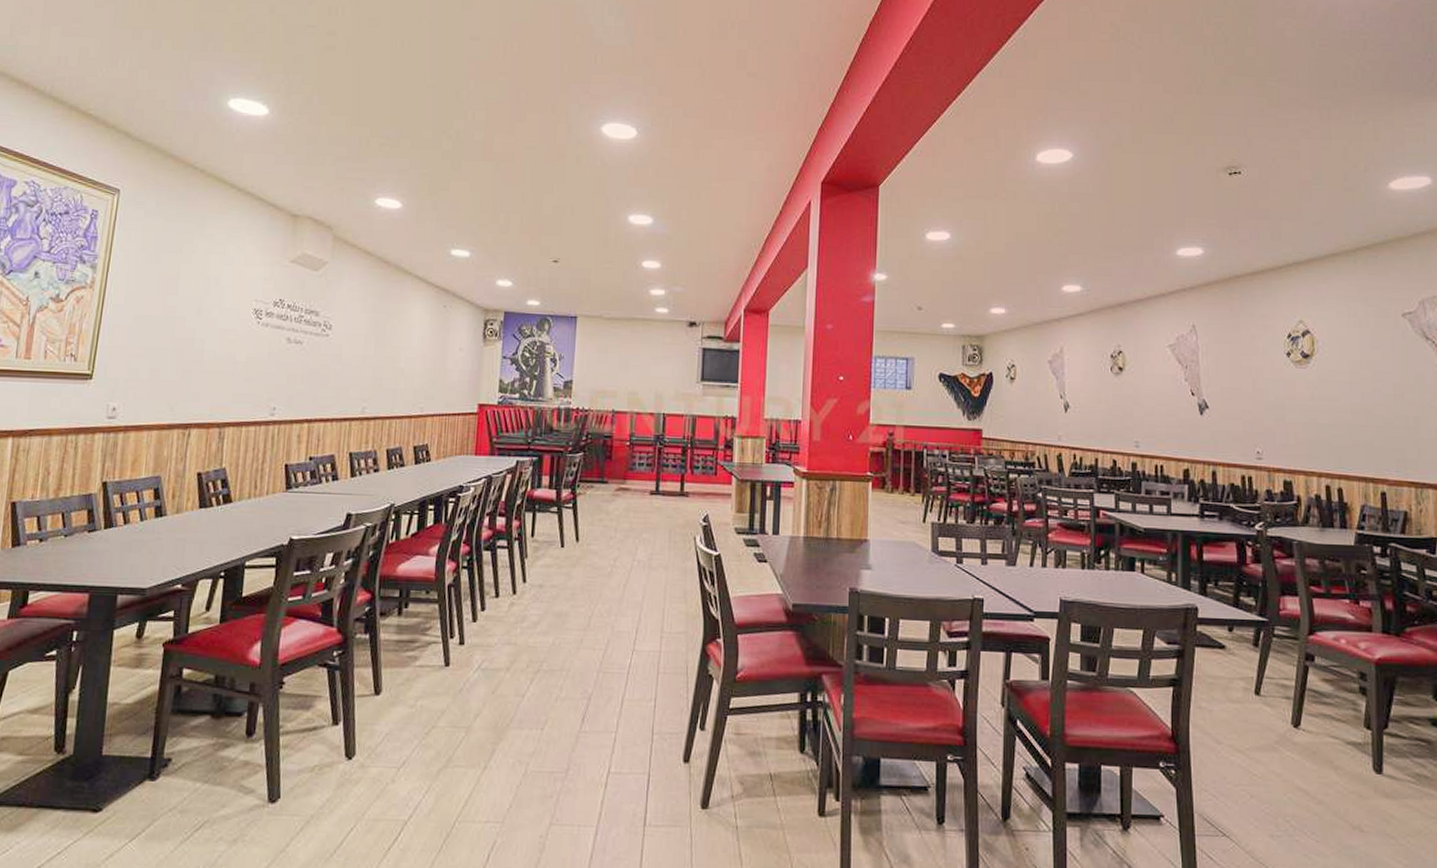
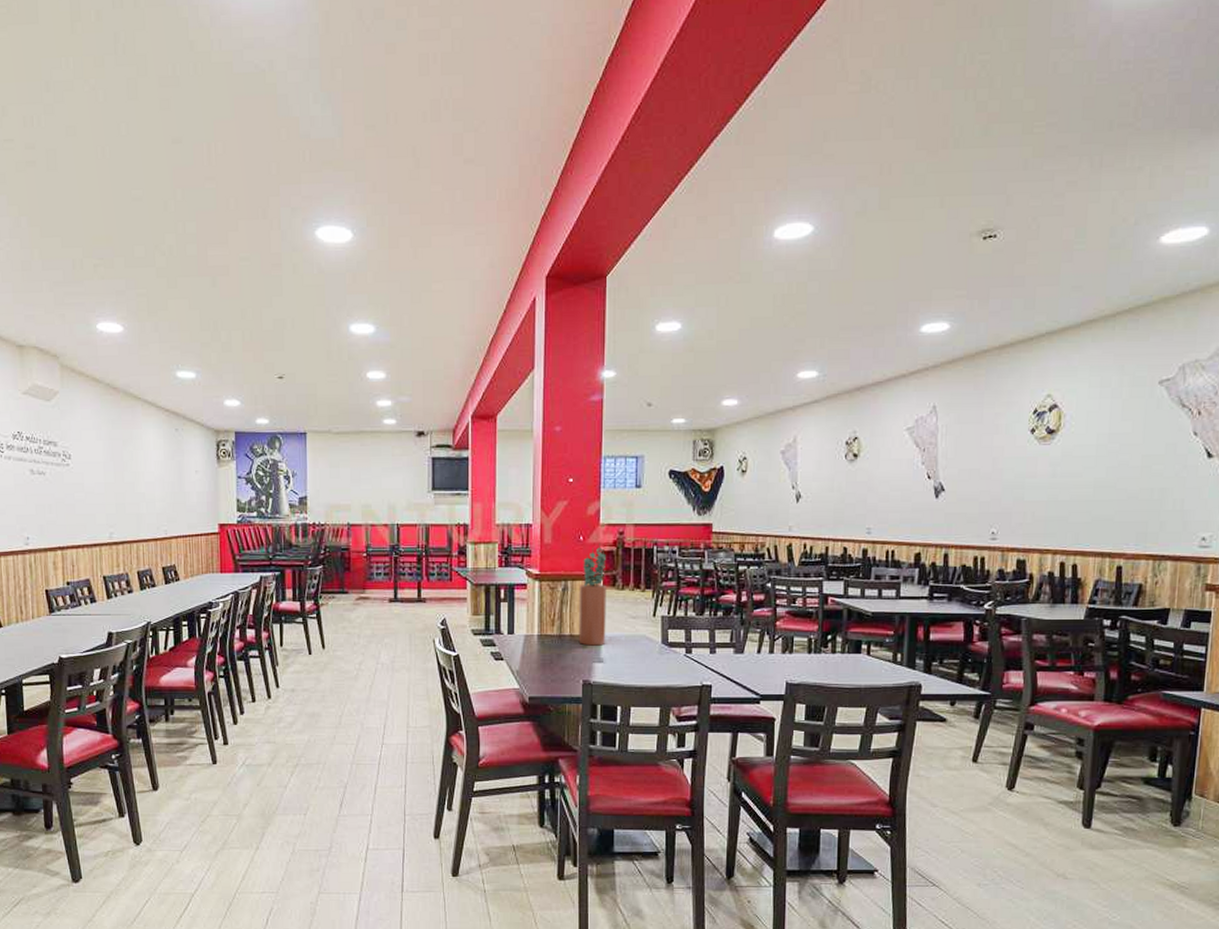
vase: none [846,443,876,553] -> present [578,542,607,647]

